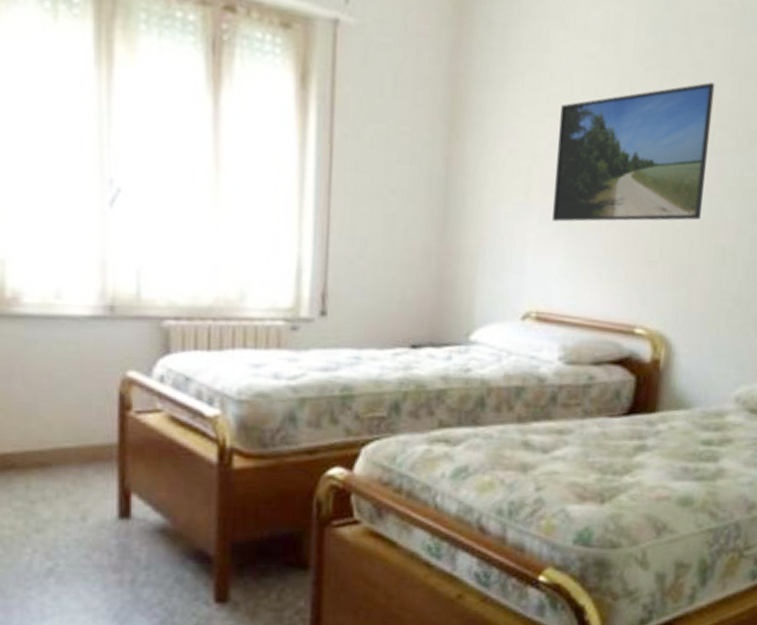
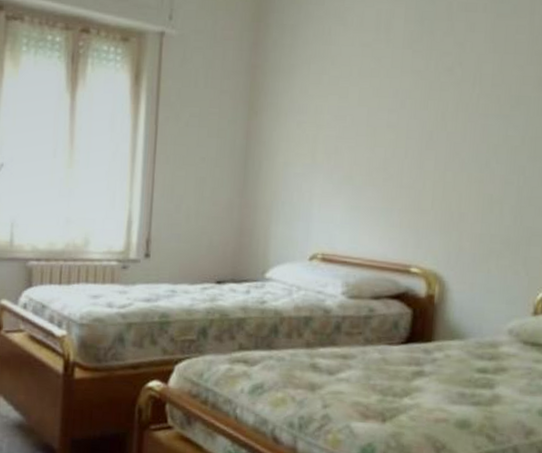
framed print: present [552,82,715,222] -> none [335,59,478,179]

